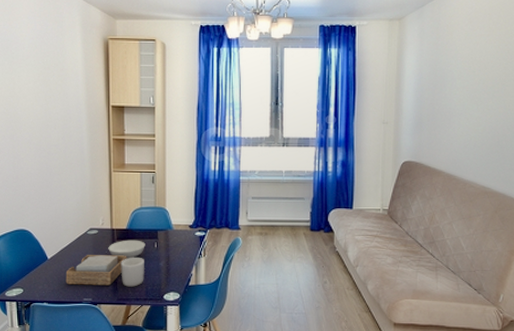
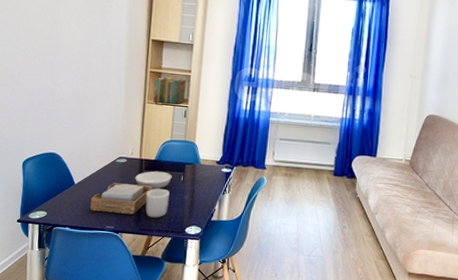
books: none [119,143,152,170] -> present [153,76,186,104]

